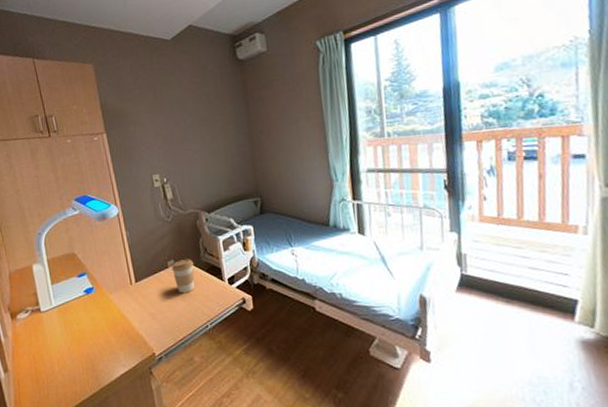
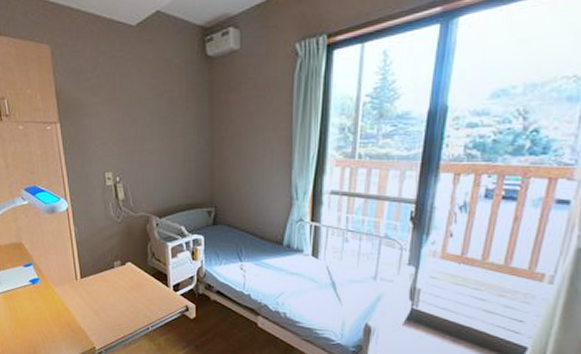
coffee cup: present [171,258,195,294] -> none [117,260,141,295]

